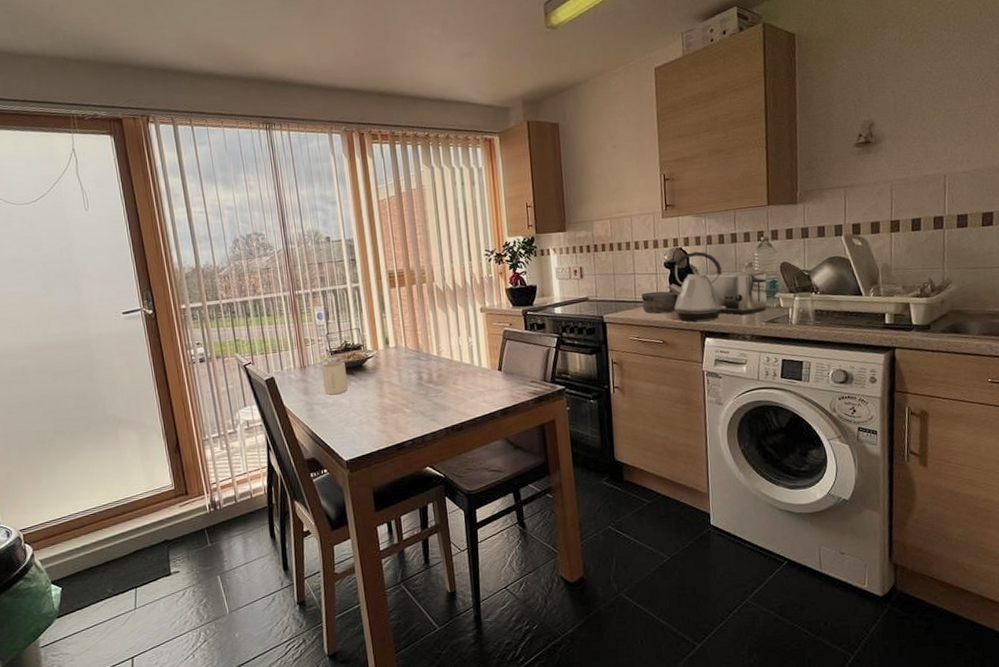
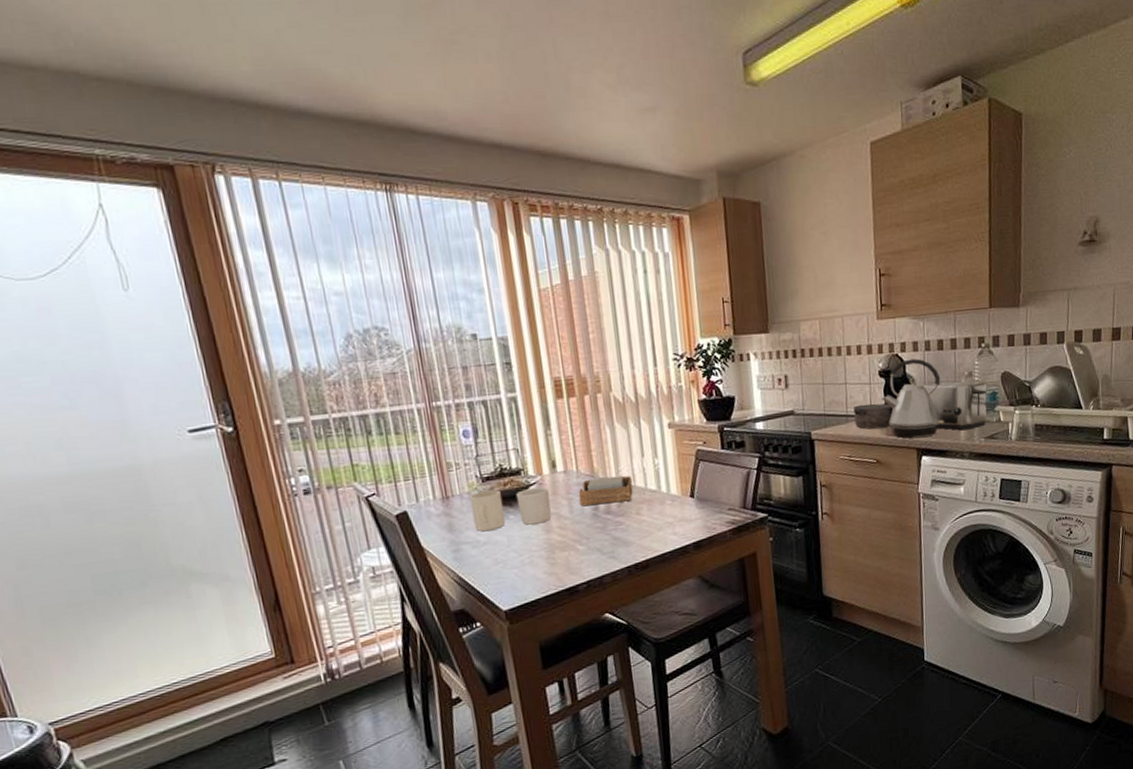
mug: none [357,360,385,391] -> present [516,487,552,525]
napkin holder: none [406,351,451,377] -> present [578,475,633,507]

